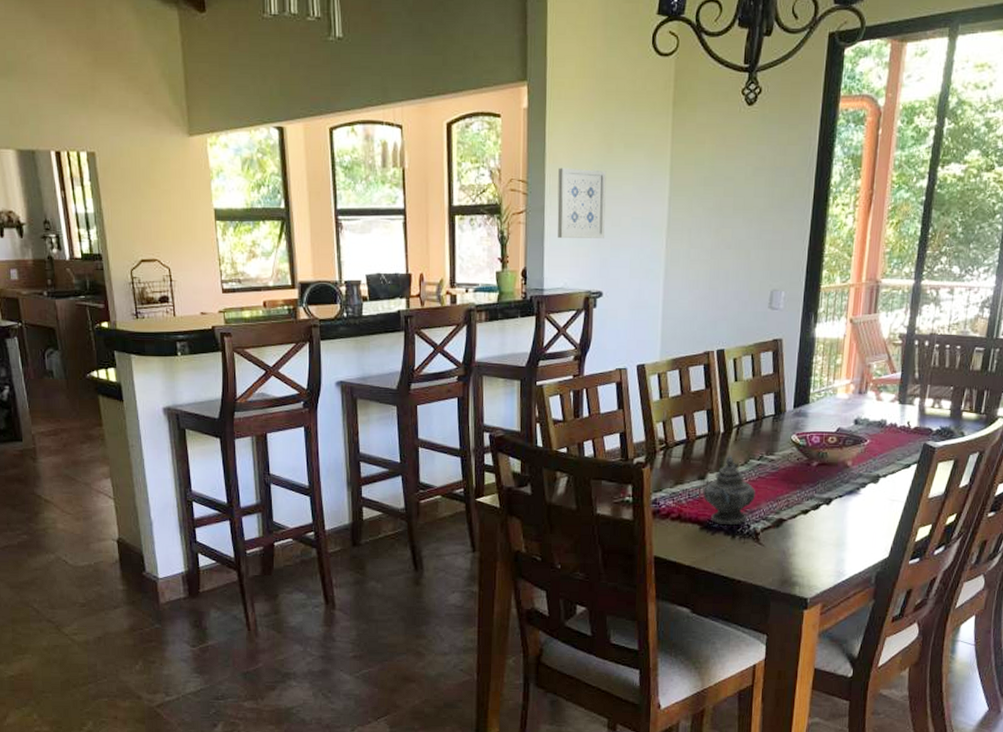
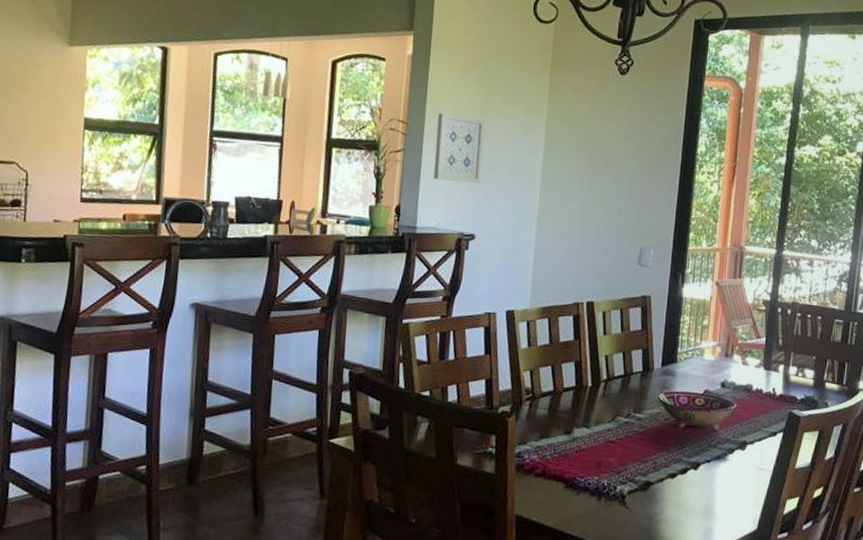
teapot: present [702,454,756,525] -> none [568,409,623,485]

